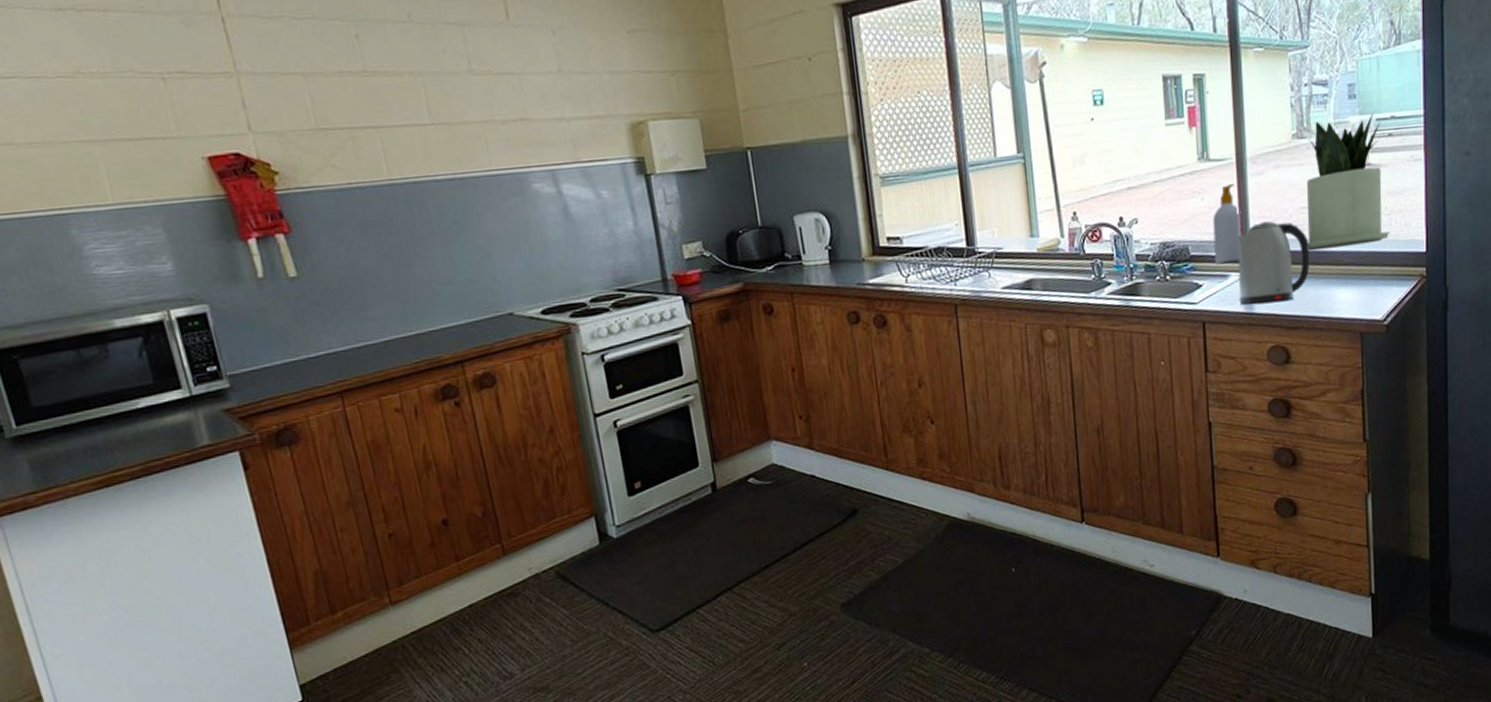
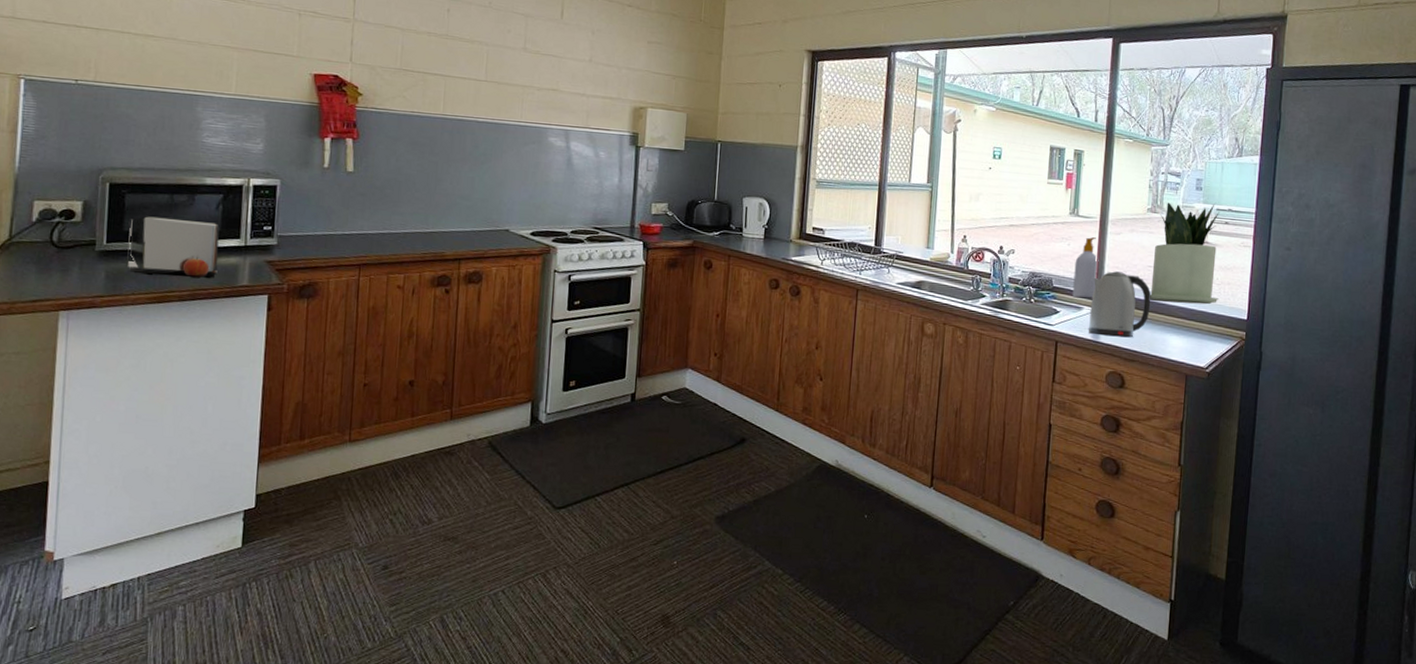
toaster: none [37,375,168,457] -> present [128,216,220,279]
fruit: none [121,420,157,449] -> present [183,256,210,279]

